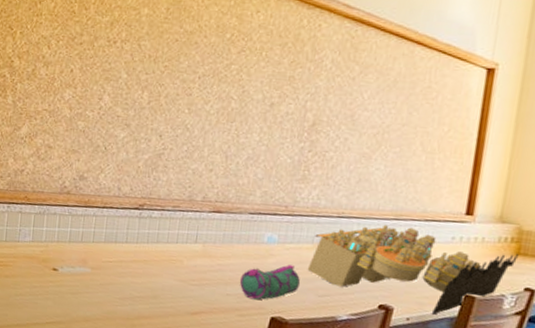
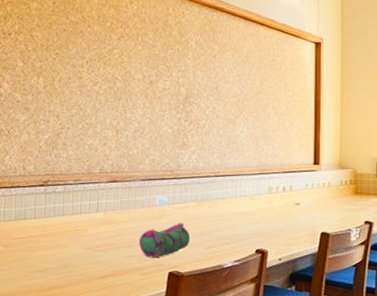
board game: present [307,224,520,315] -> none [195,179,358,253]

